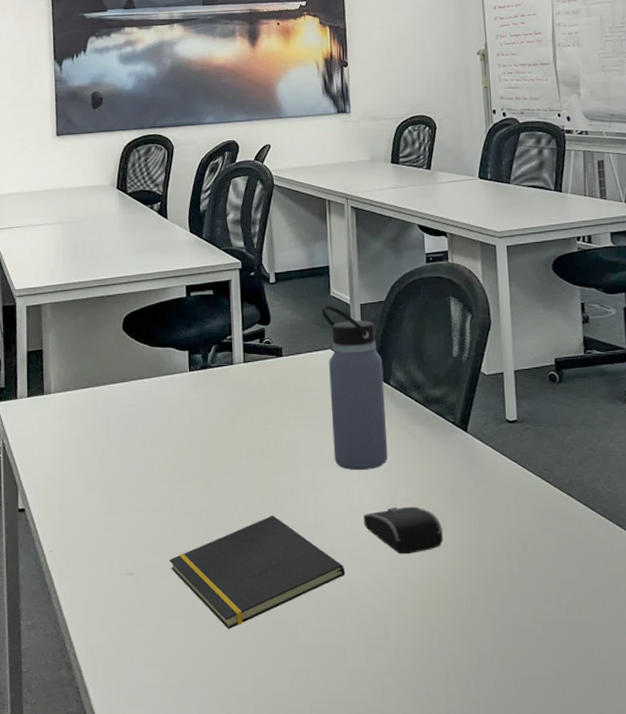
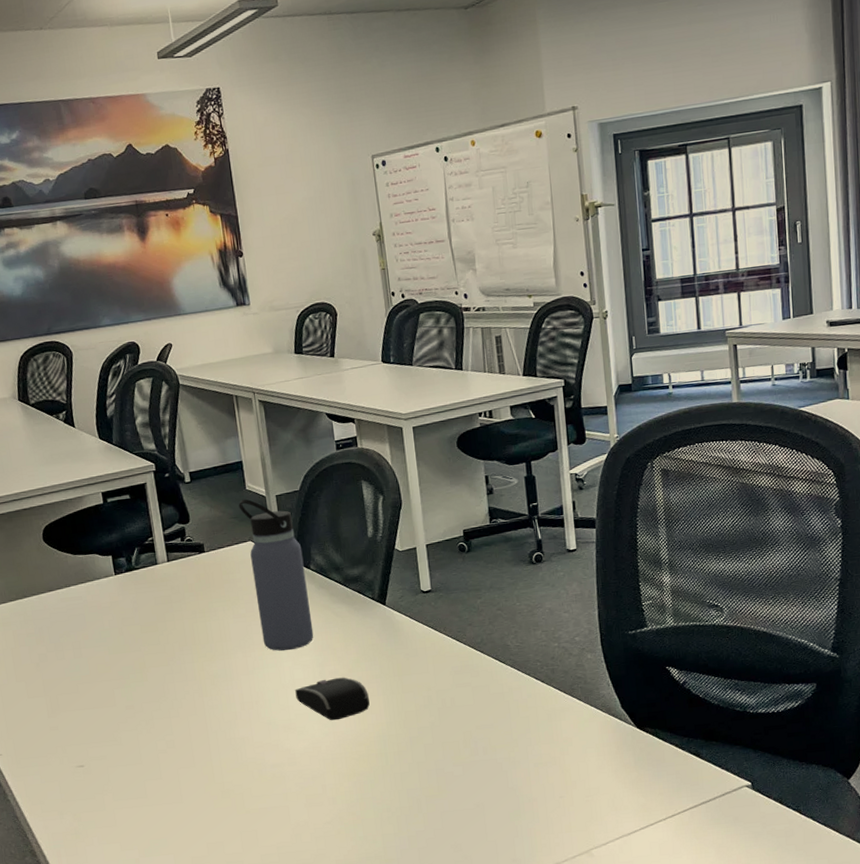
notepad: present [169,515,346,630] -> none [116,699,283,804]

